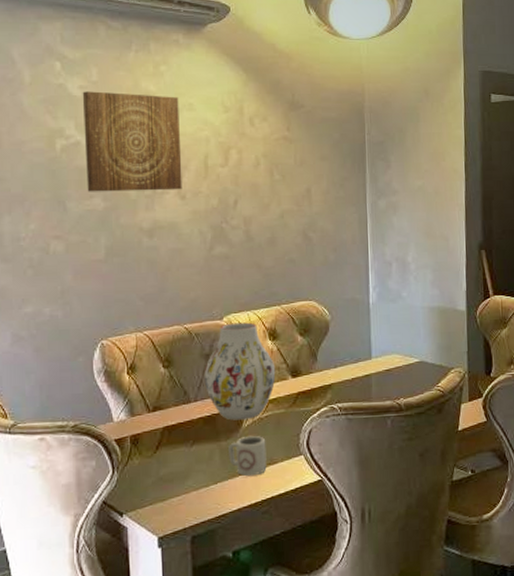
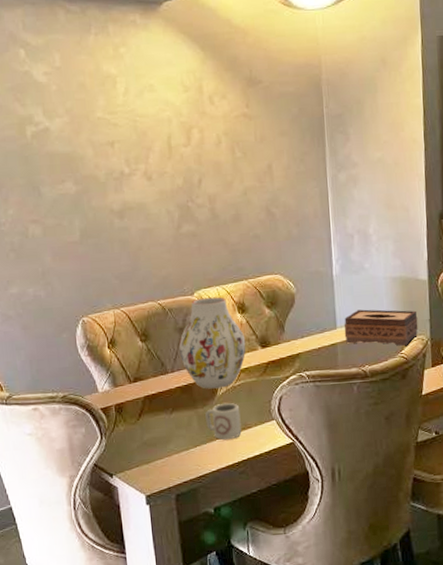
wall art: present [82,91,182,192] -> none [47,77,148,177]
tissue box: none [379,339,456,378] -> present [344,309,418,346]

